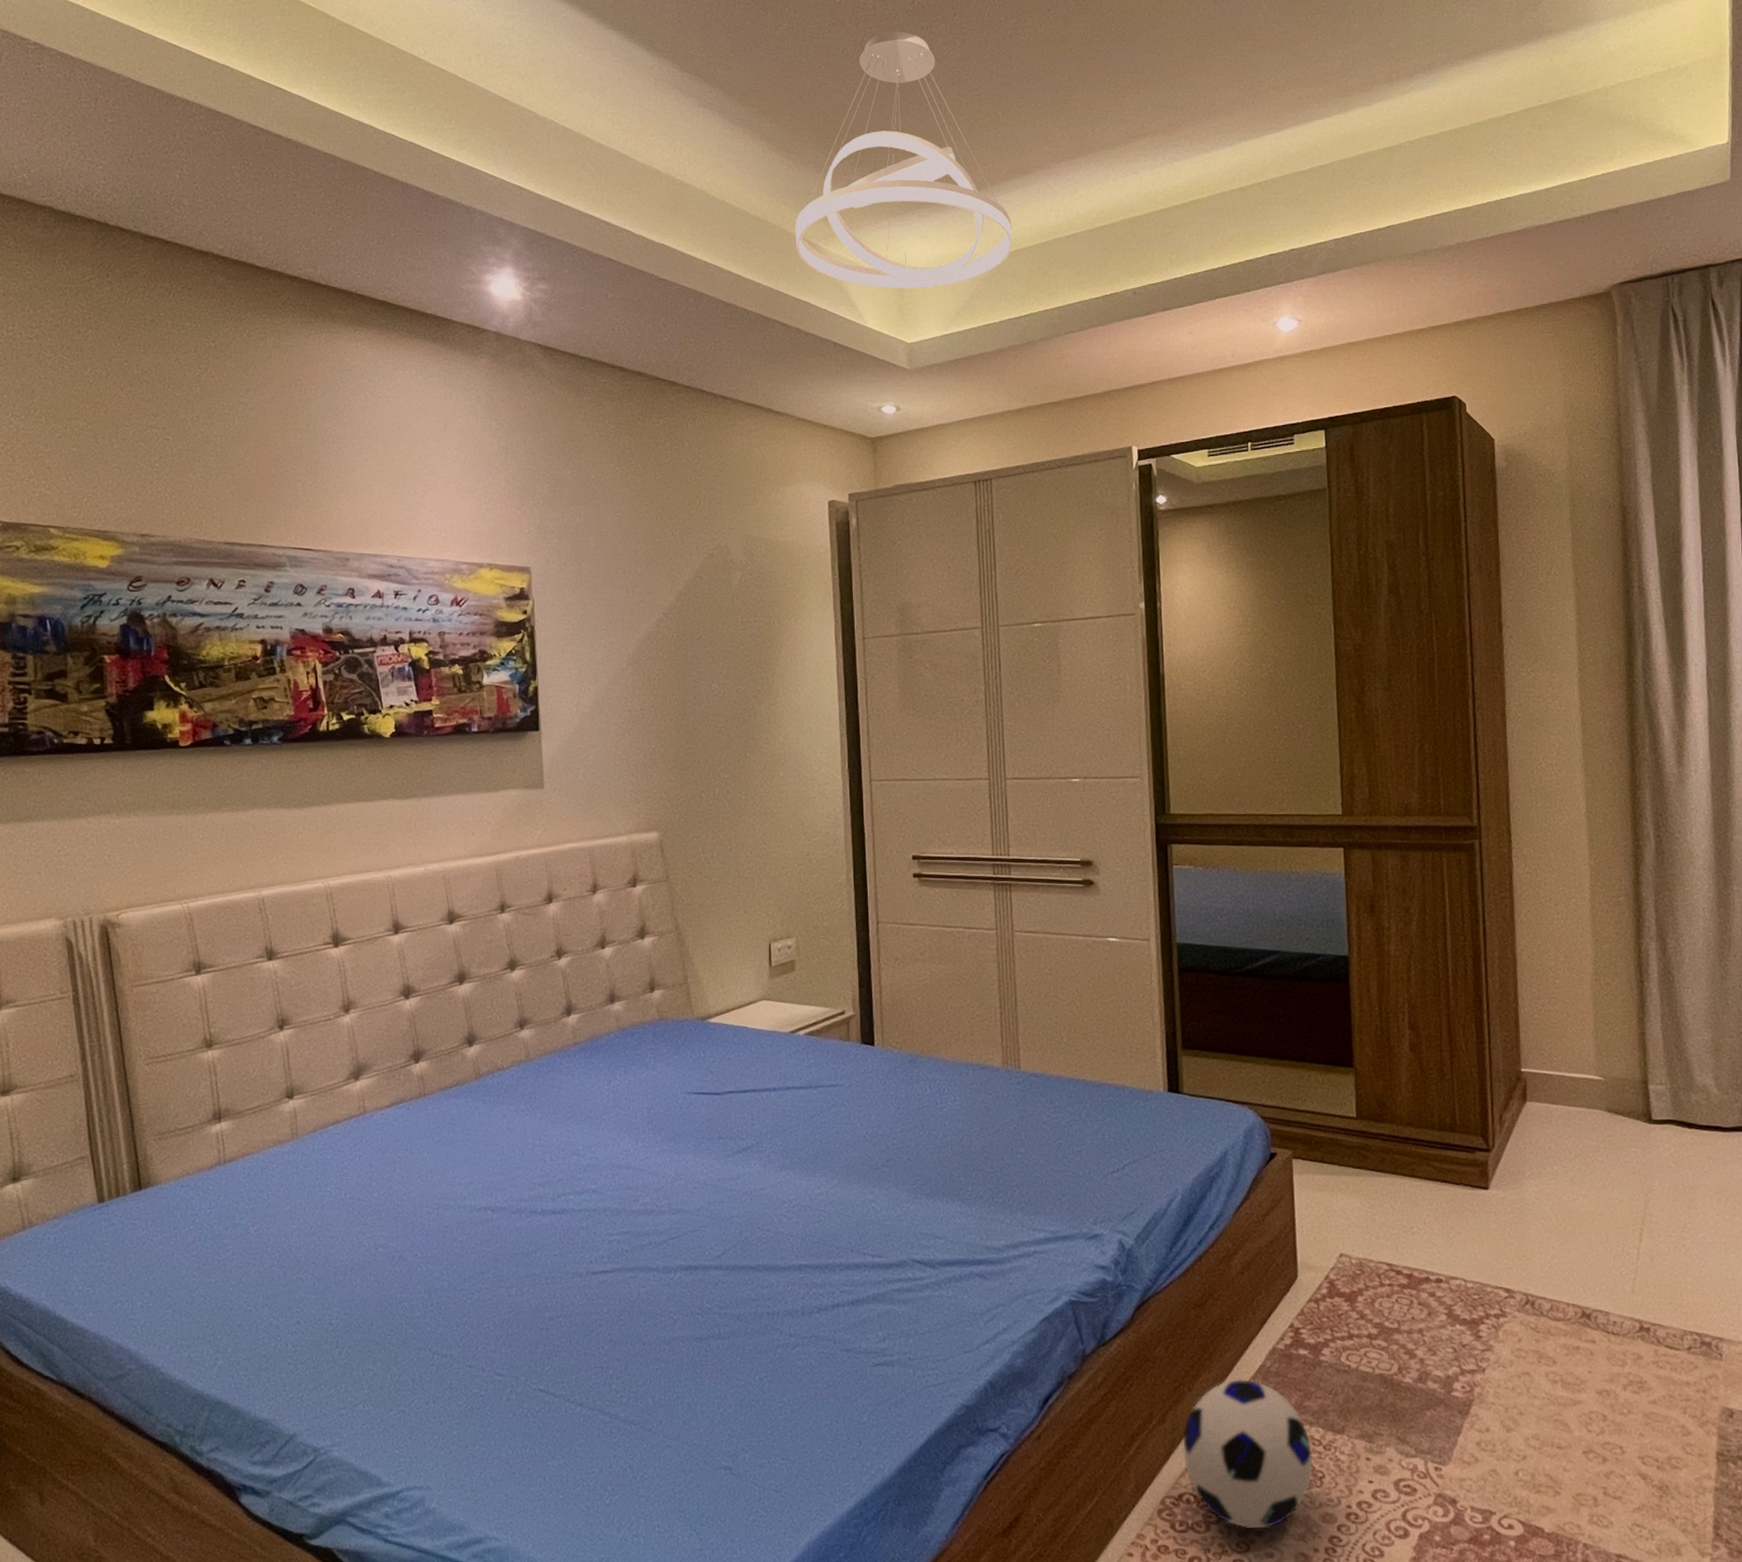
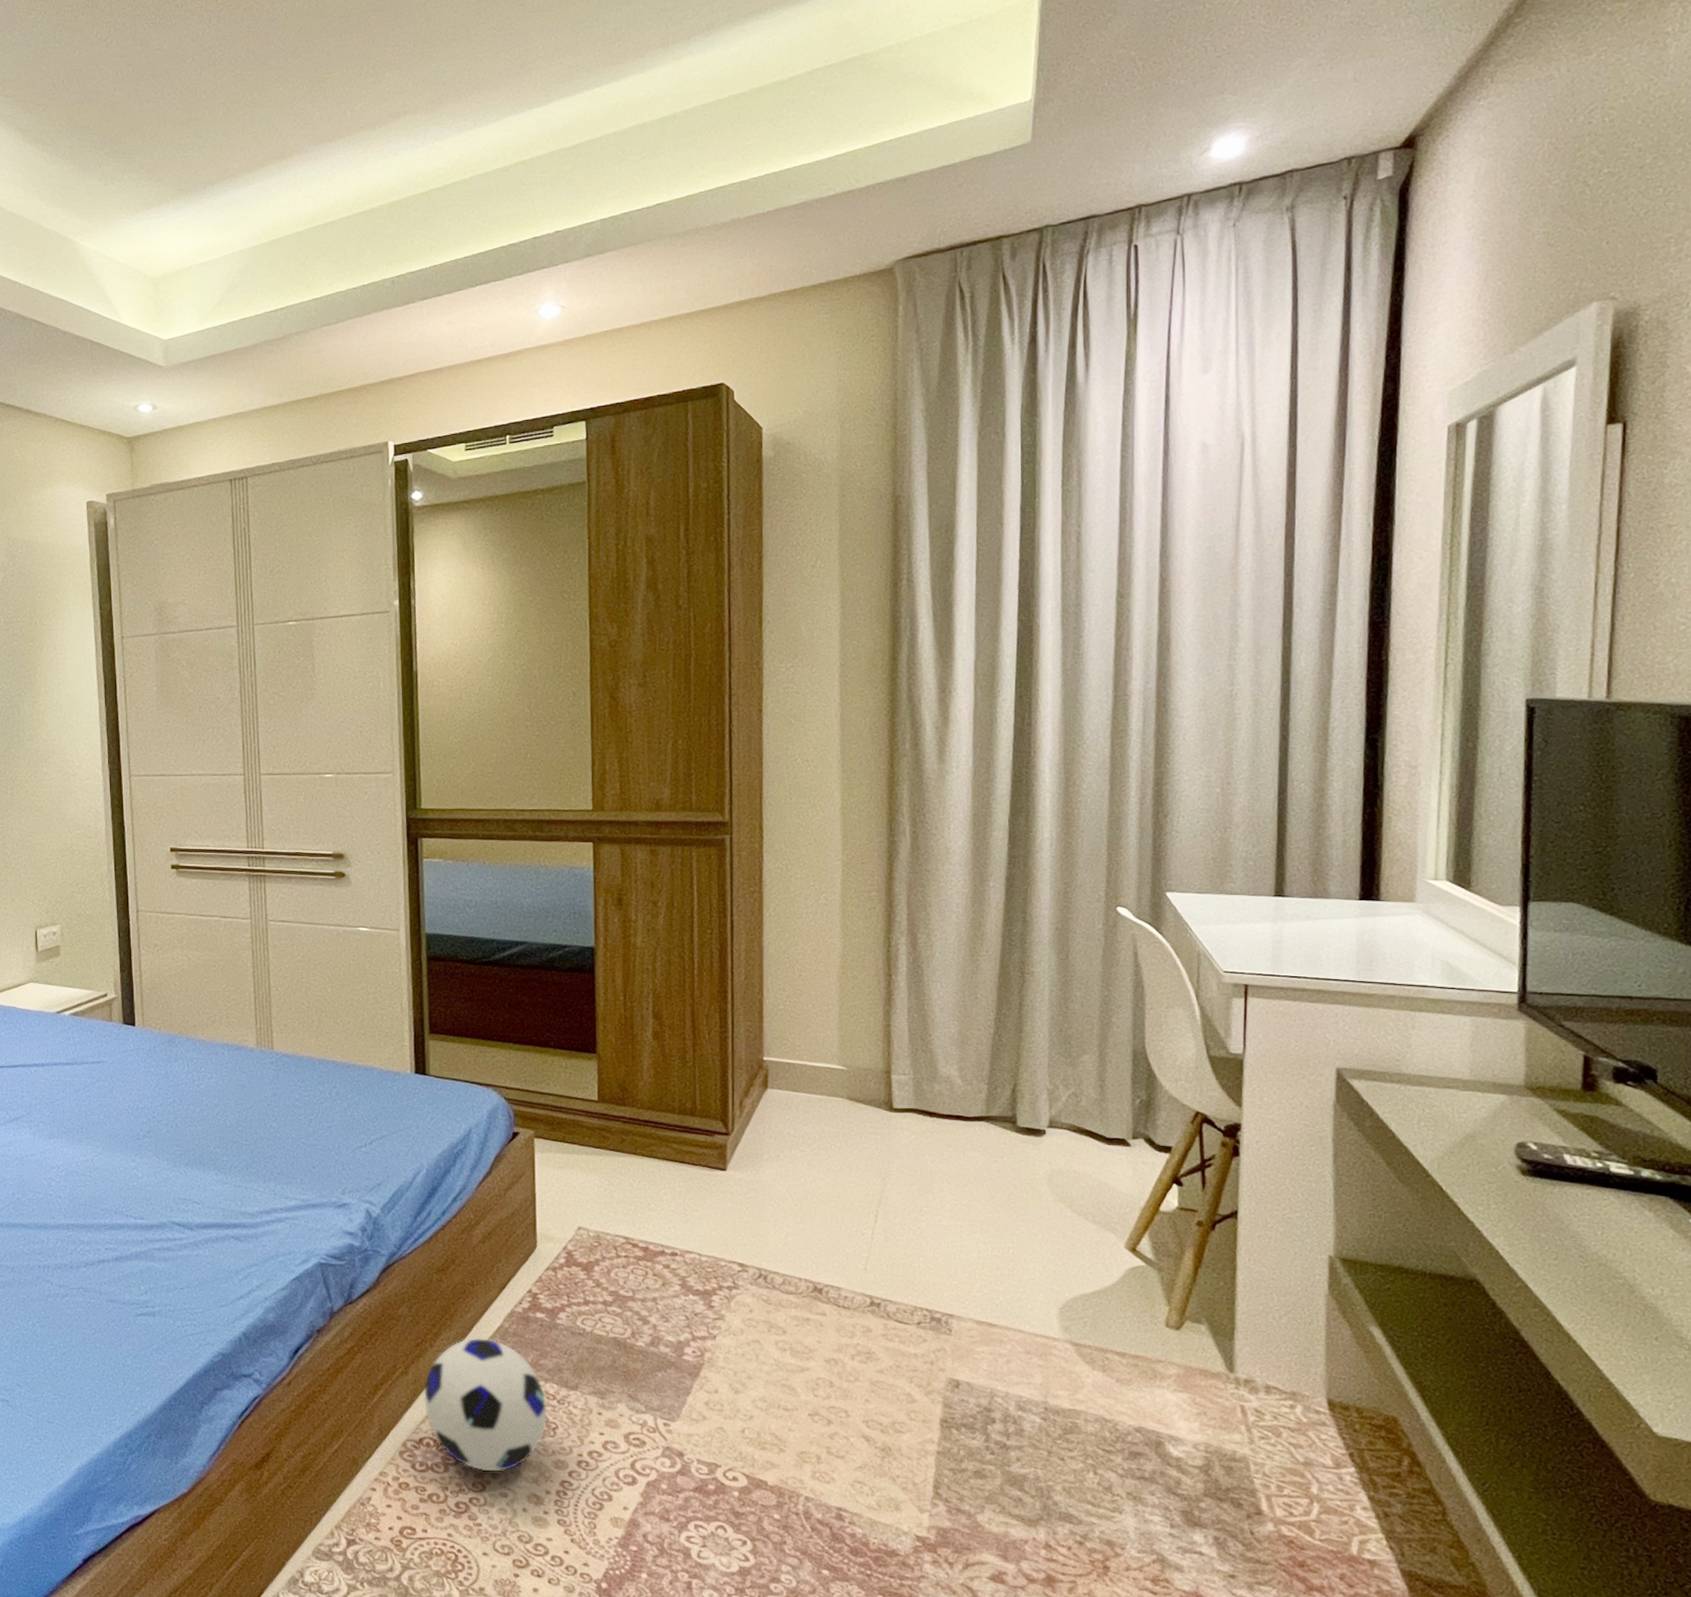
pendant light: present [795,31,1012,289] -> none [50,10,269,284]

